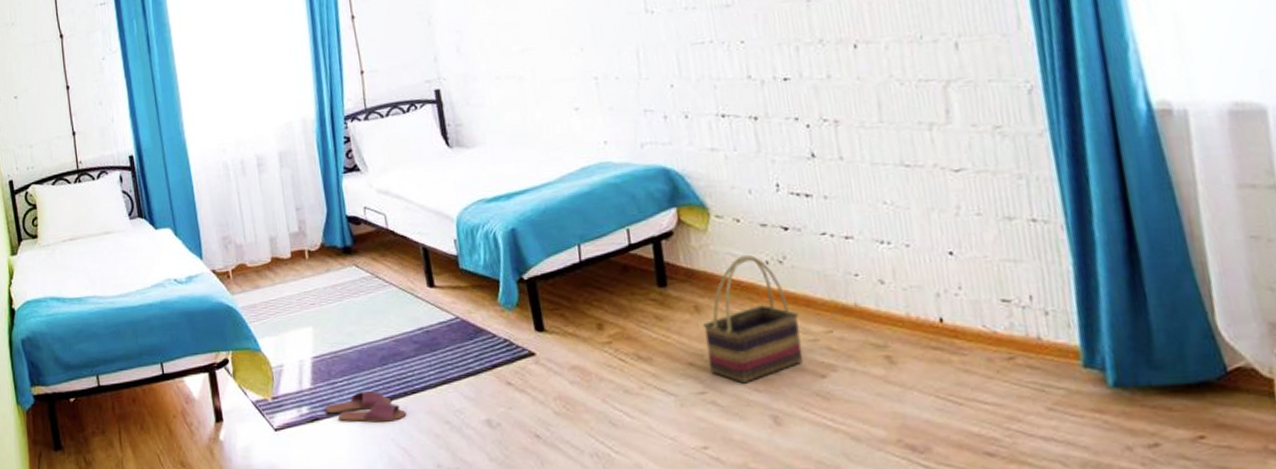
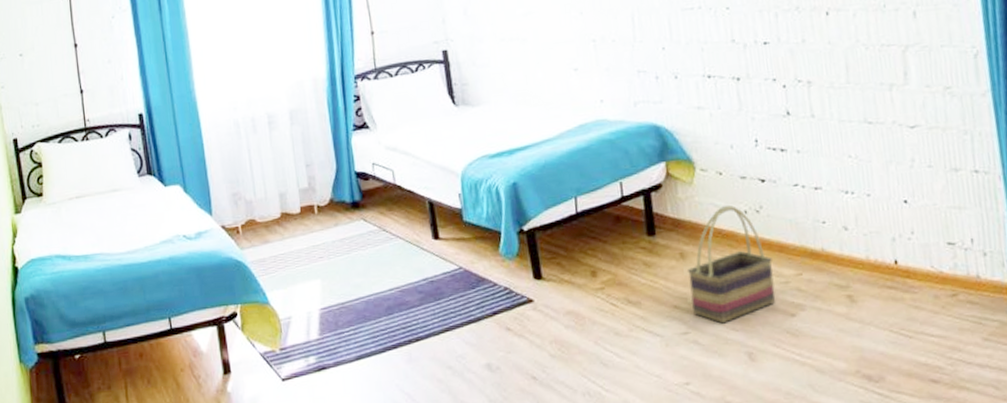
slippers: present [325,390,407,422] -> none [332,339,411,369]

